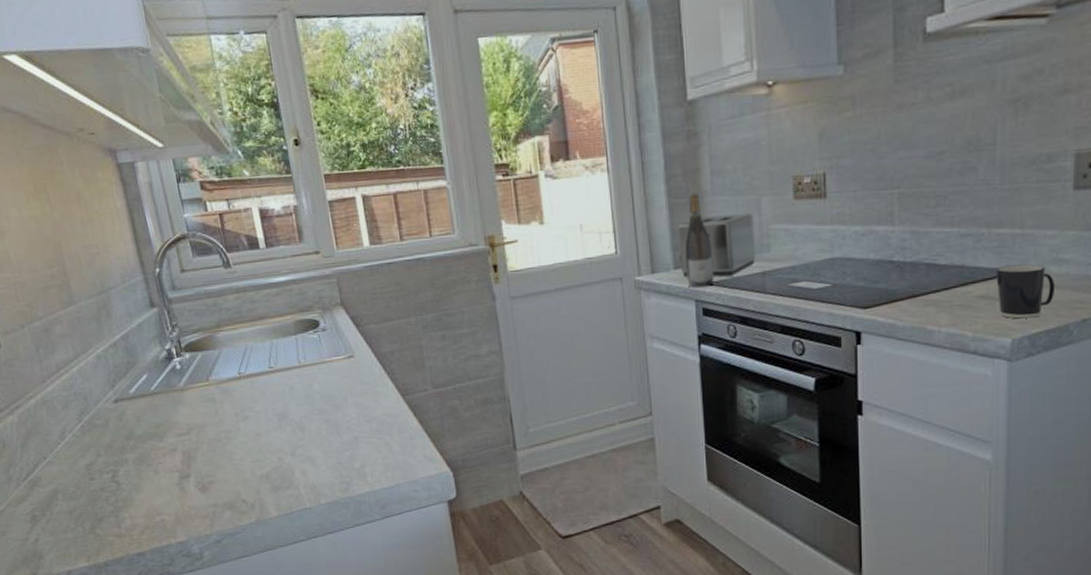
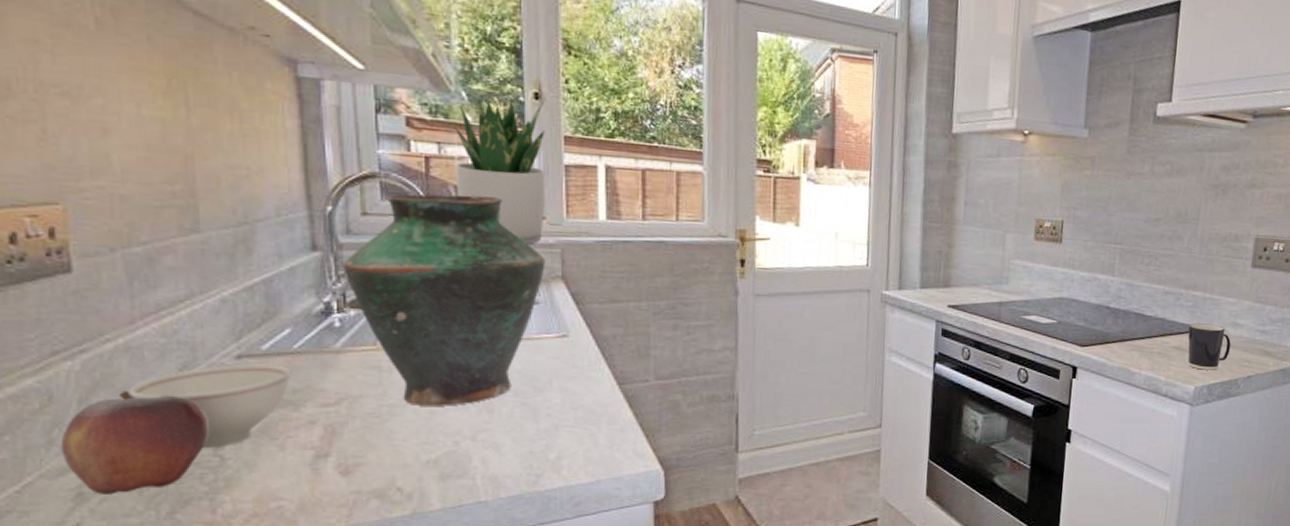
fruit: none [15,435,106,517] -> present [60,391,209,495]
bowl: none [49,405,153,476] -> present [127,363,292,449]
vase: none [174,240,327,430] -> present [343,194,546,406]
planter: none [236,144,320,278] -> present [454,96,545,245]
toaster: present [678,213,756,278] -> none [926,243,998,302]
wine bottle: present [684,193,714,289] -> none [930,220,958,310]

